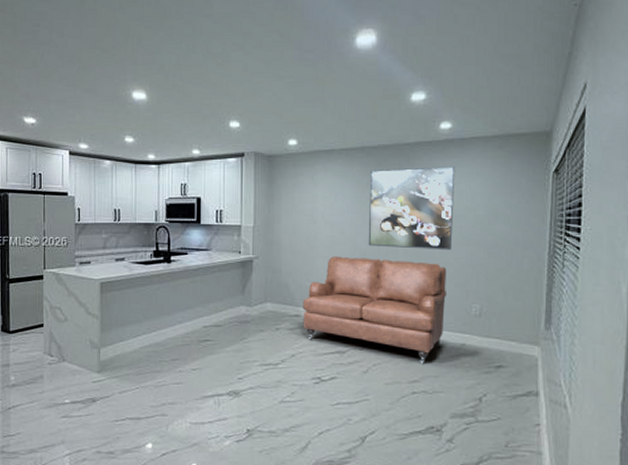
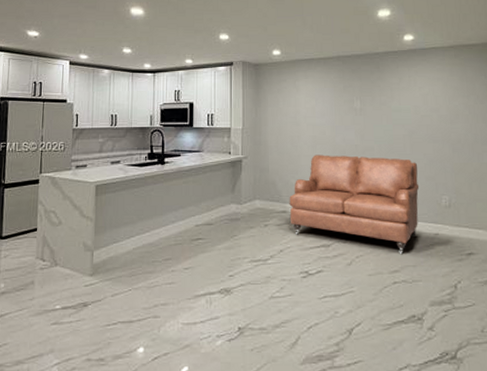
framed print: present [368,167,455,251] -> none [346,73,421,147]

